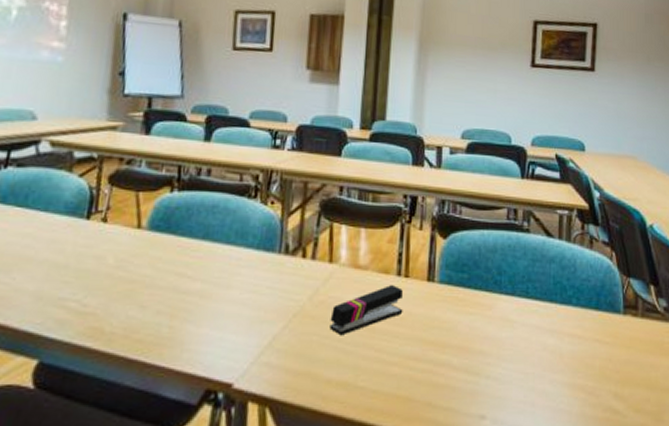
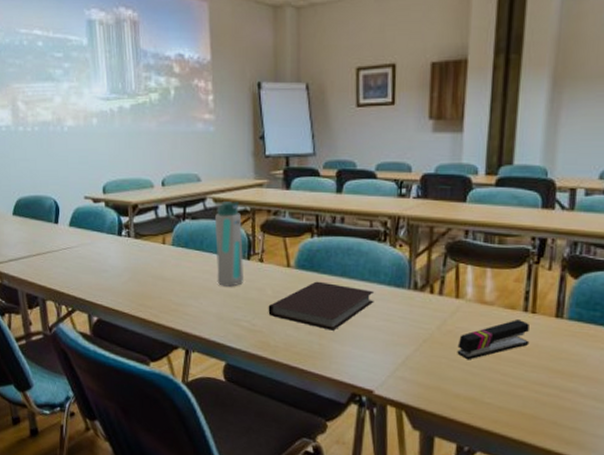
water bottle: none [40,146,85,255] -> present [215,201,244,287]
notebook: none [106,245,241,308] -> present [268,281,375,331]

